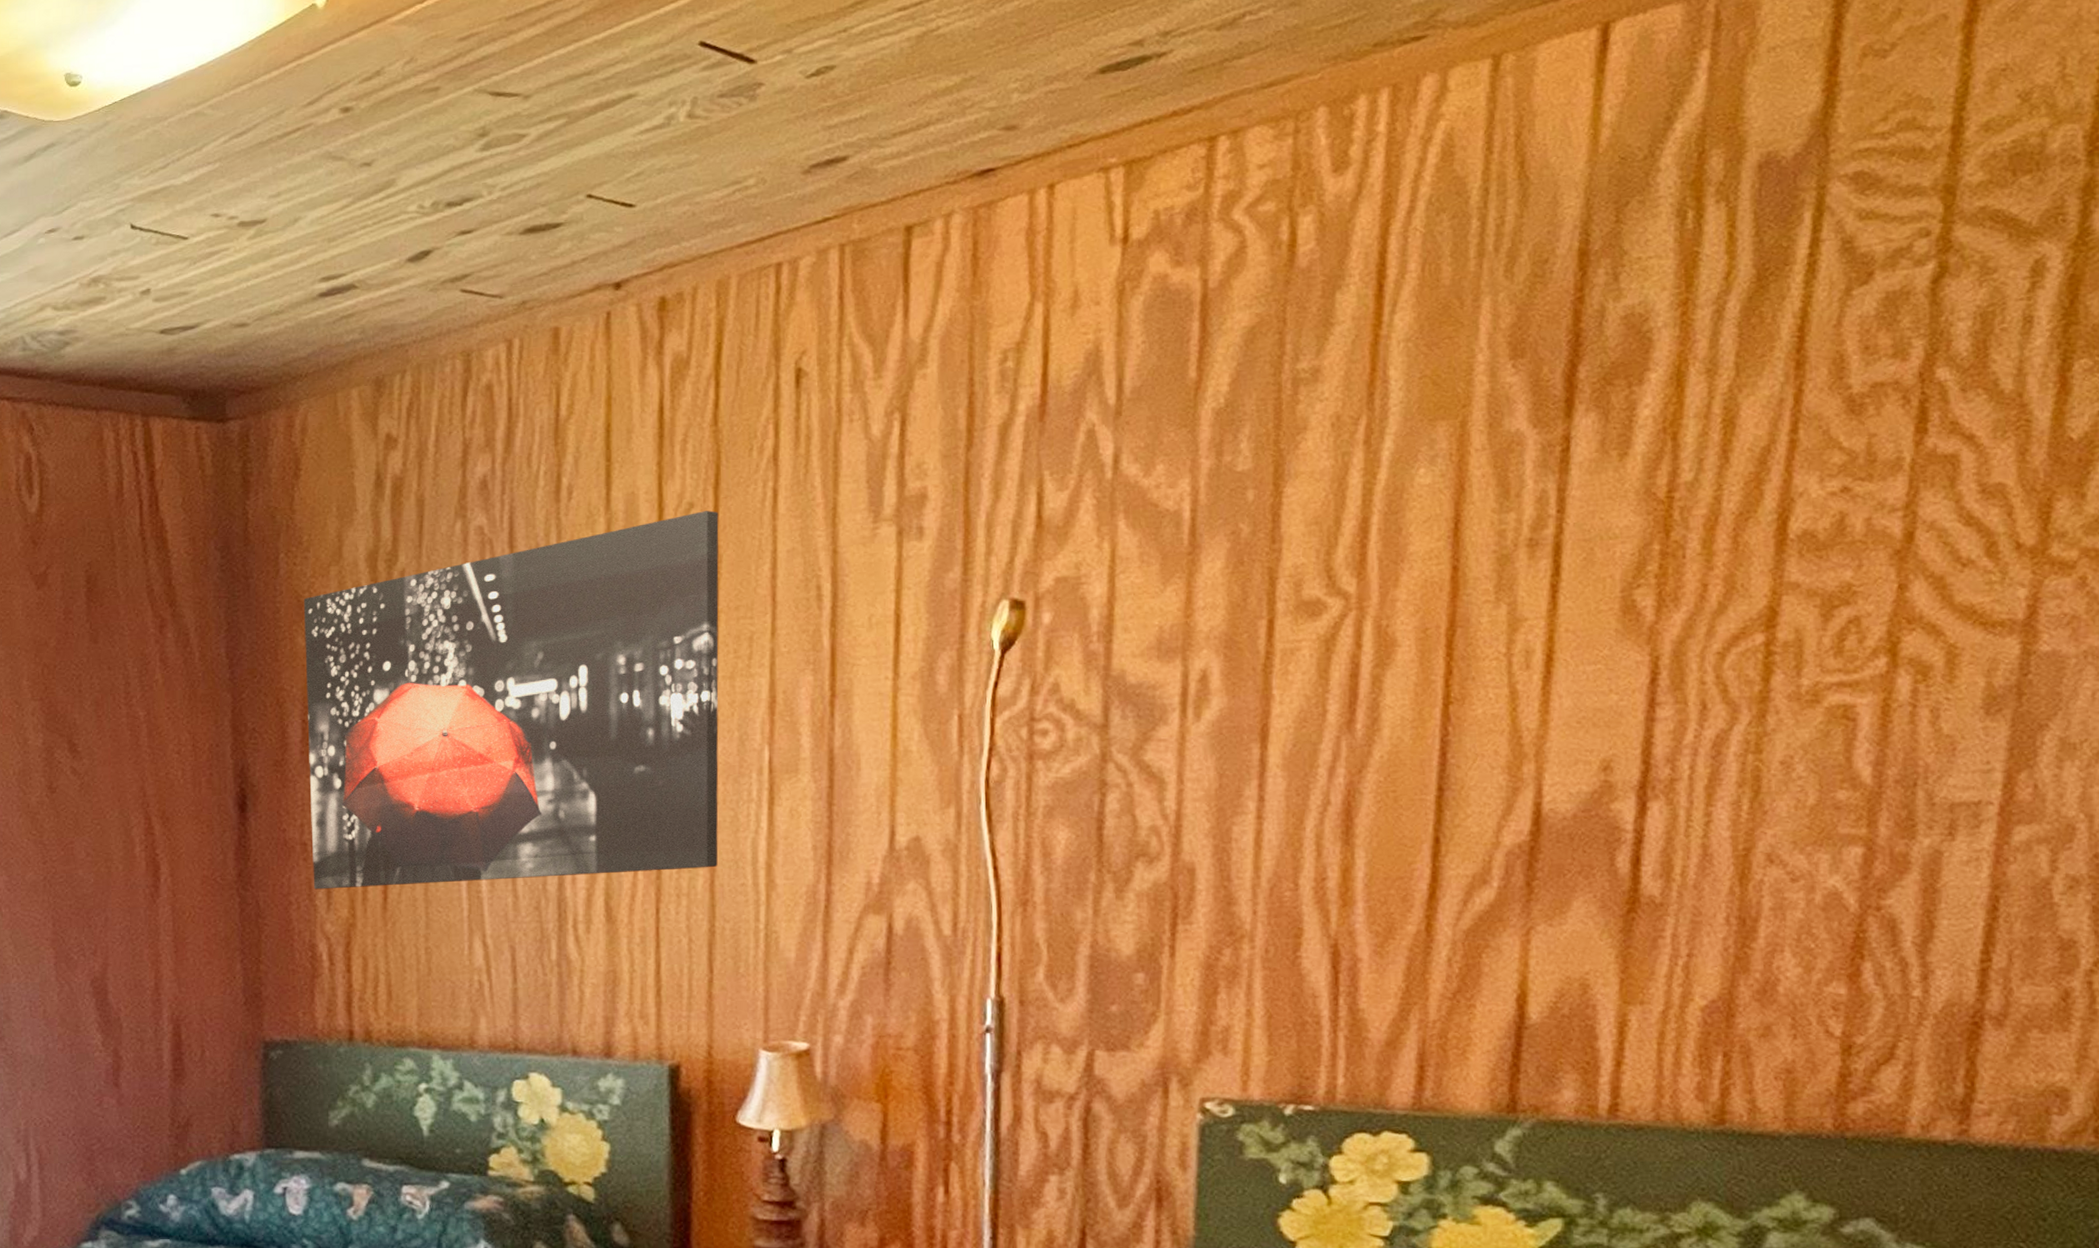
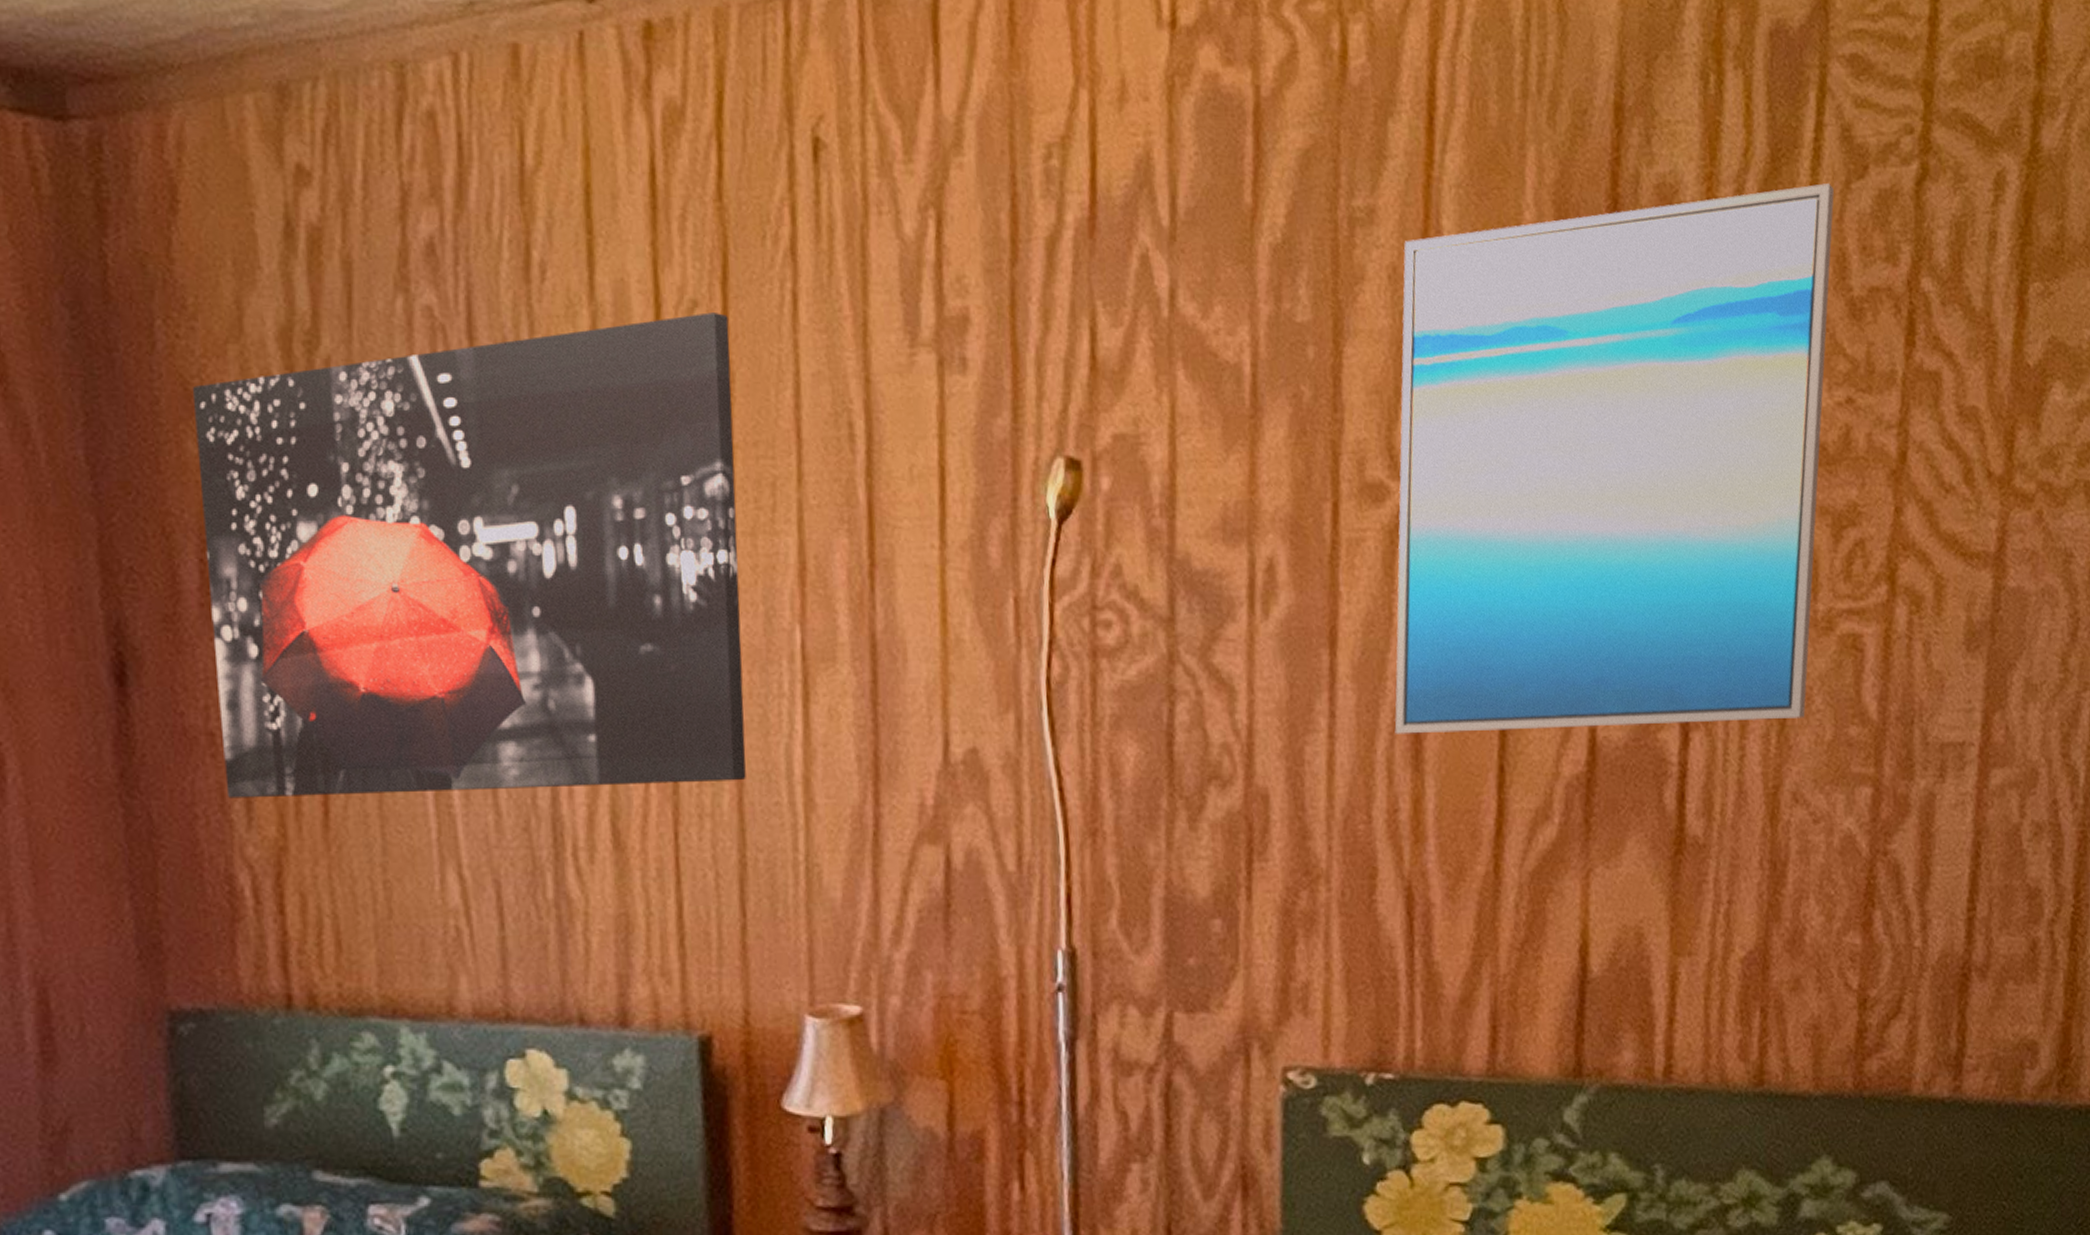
wall art: none [1325,292,1831,813] -> present [1394,182,1834,734]

